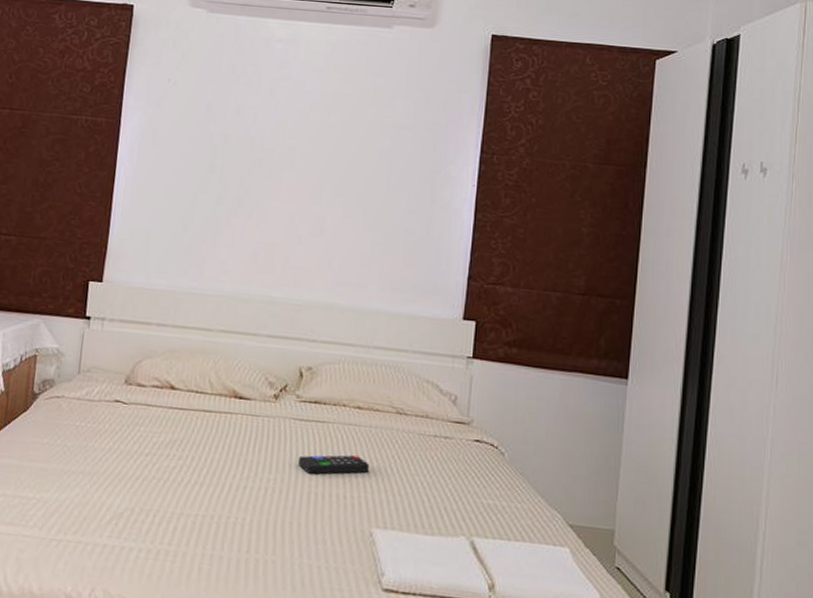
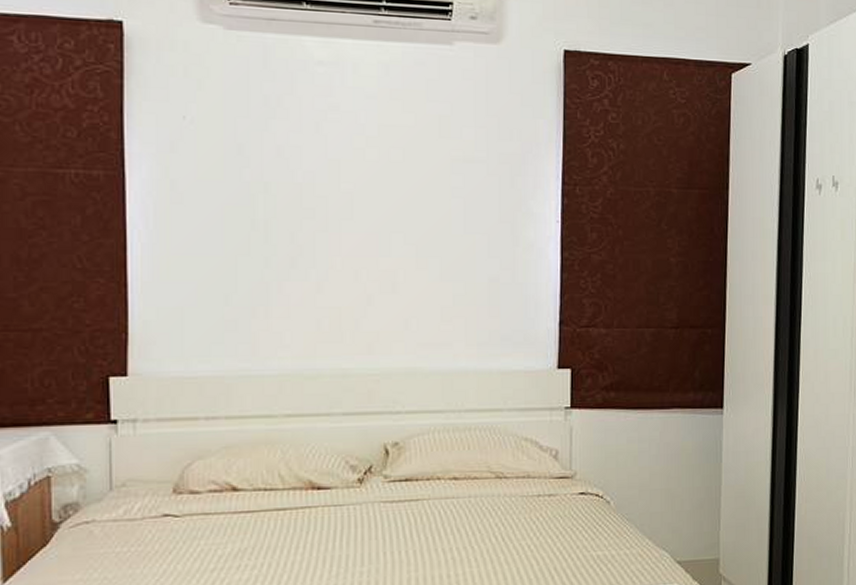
remote control: present [298,454,369,475] -> none [394,529,472,558]

